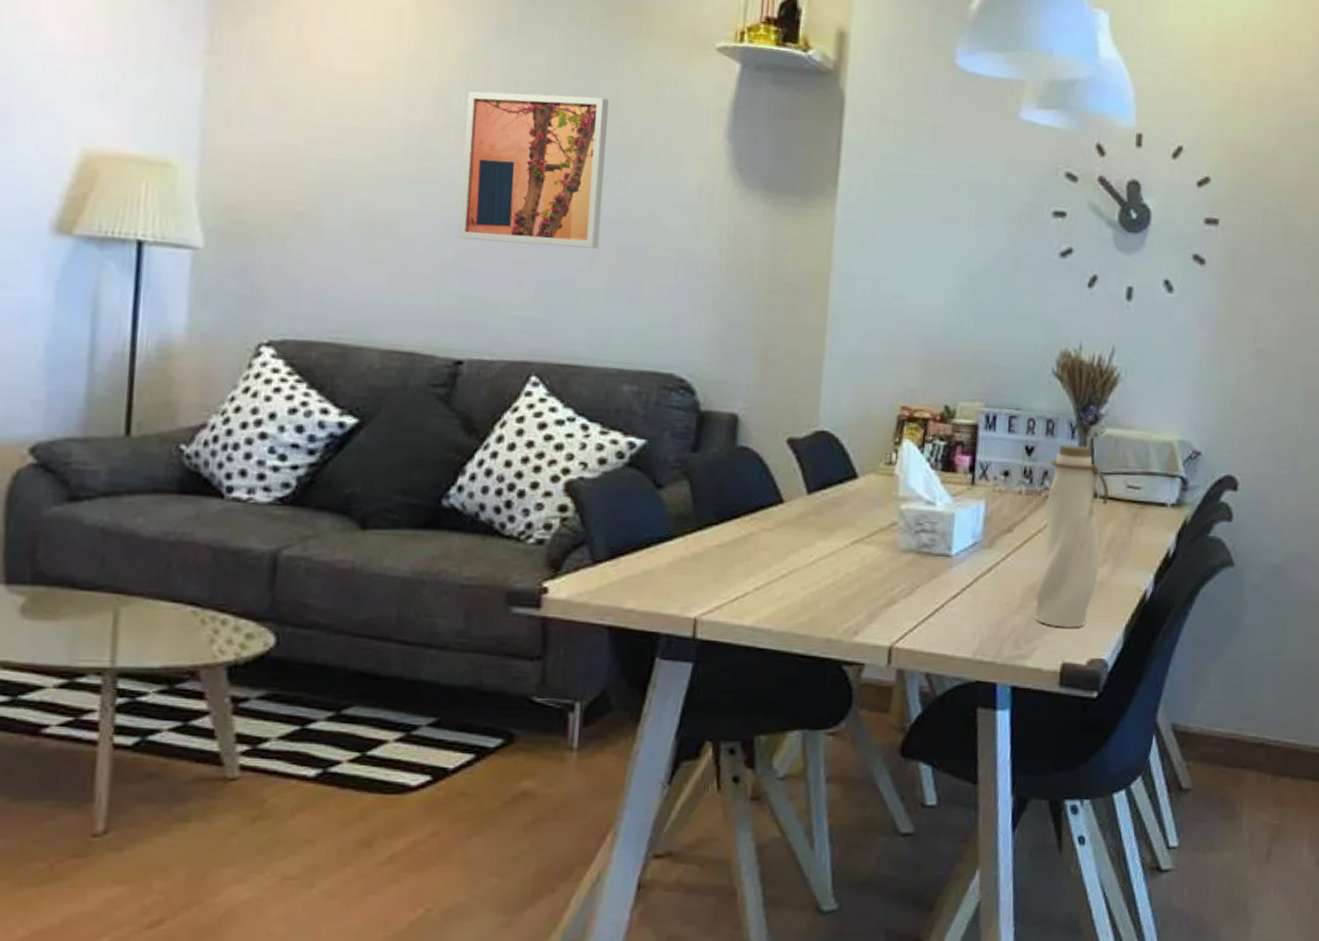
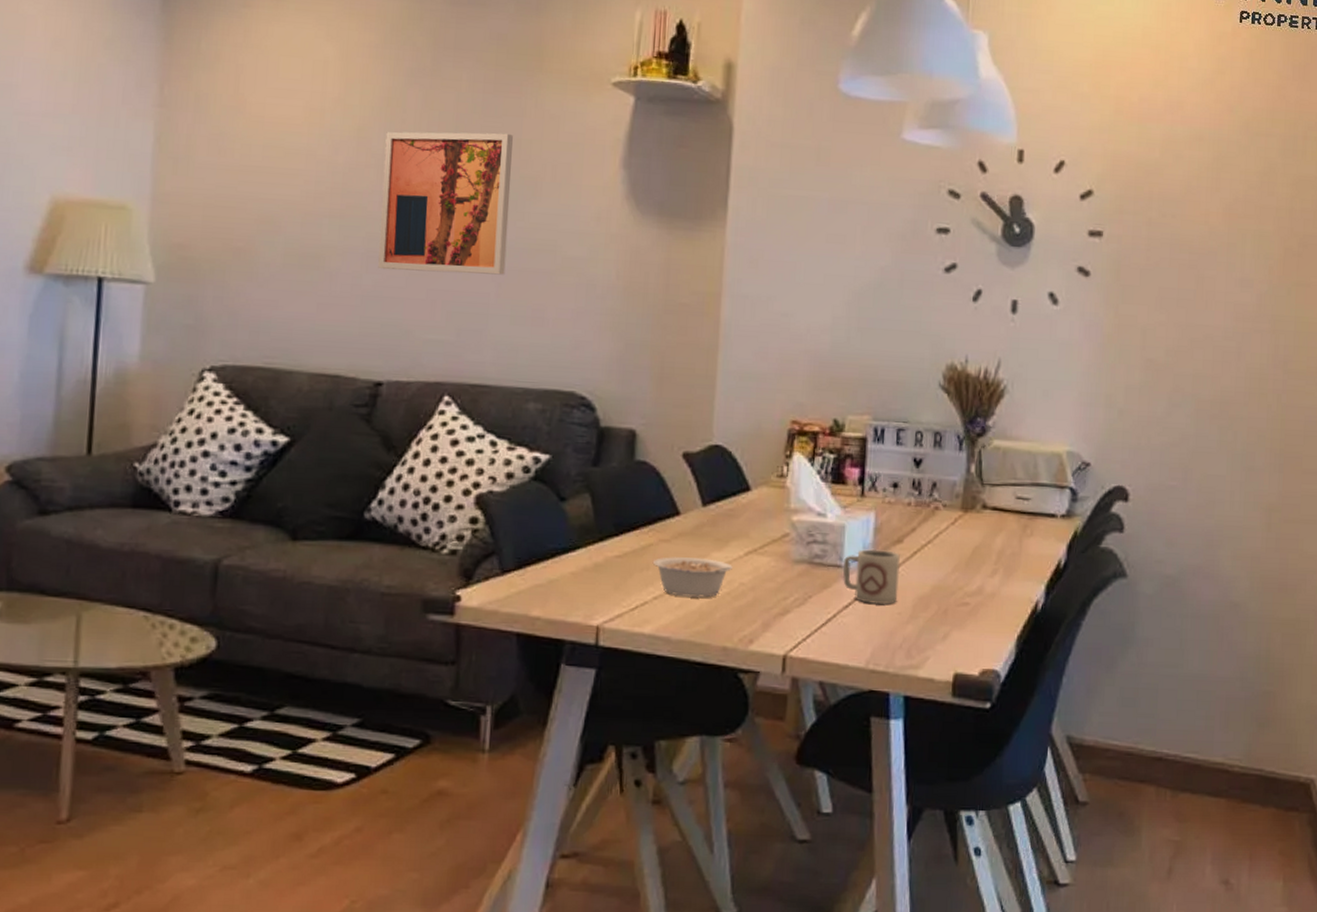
legume: none [754,546,838,589] -> present [652,557,733,598]
cup: none [951,538,1010,595] -> present [842,549,900,605]
water bottle: present [1035,444,1109,628] -> none [926,456,998,638]

